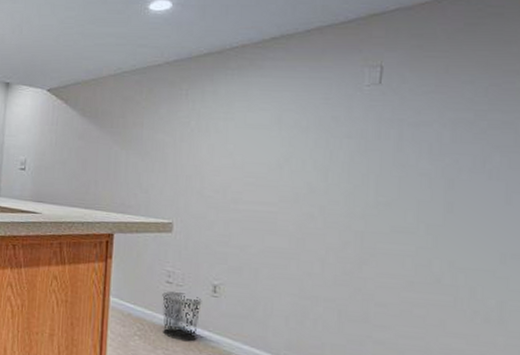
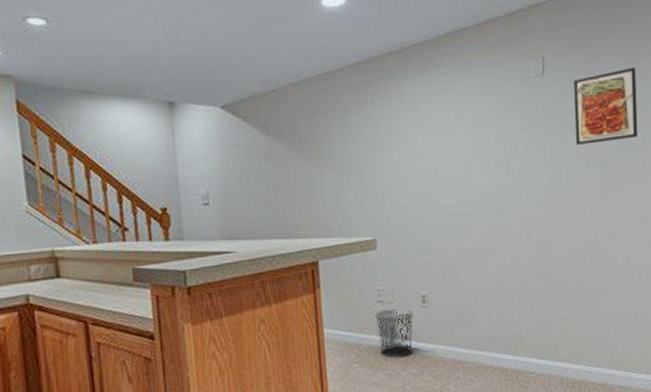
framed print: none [414,82,504,160] -> present [574,67,638,145]

